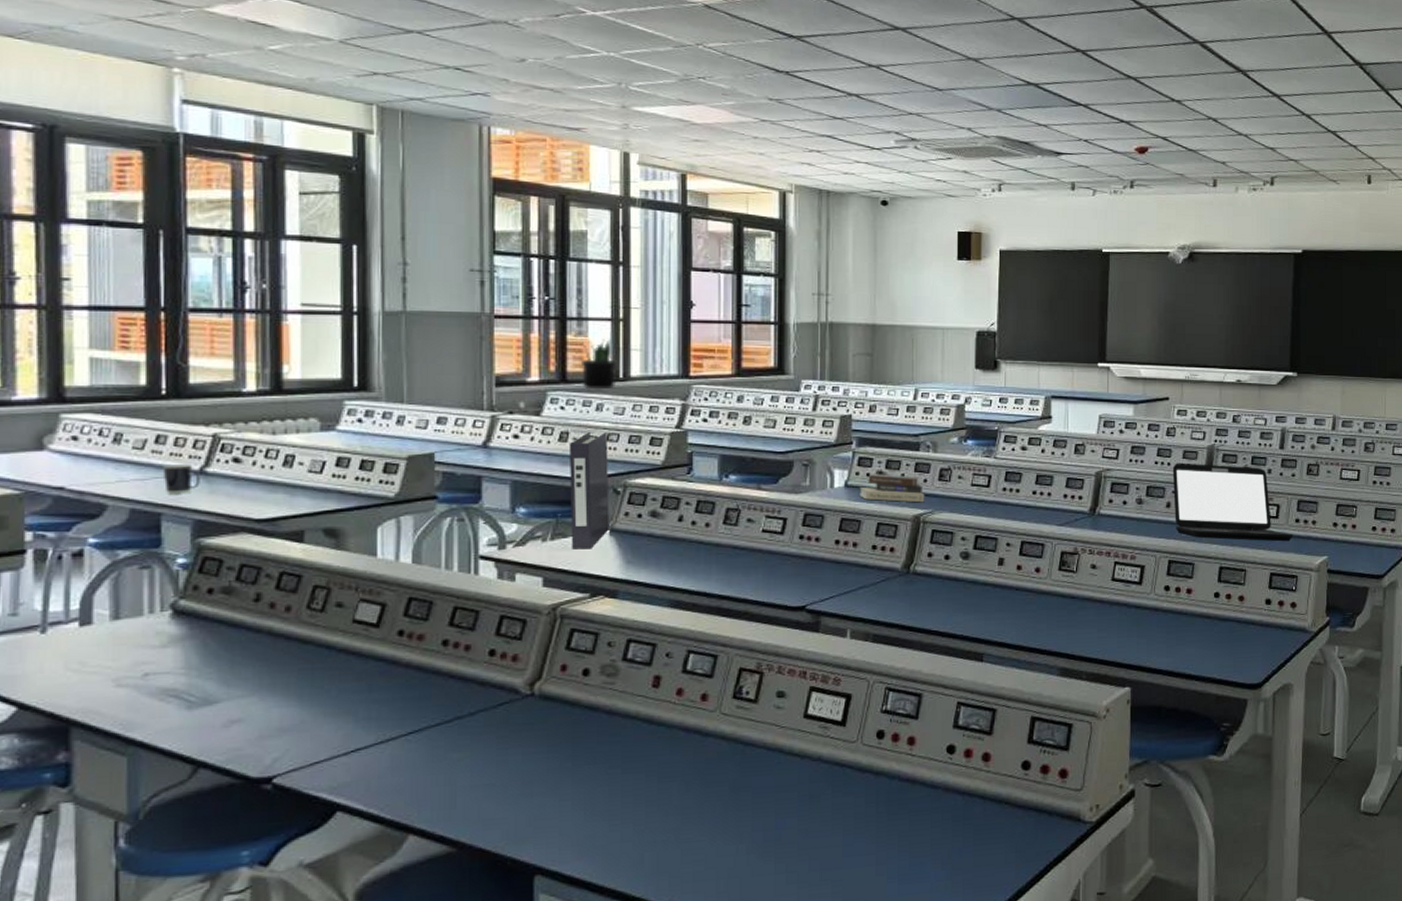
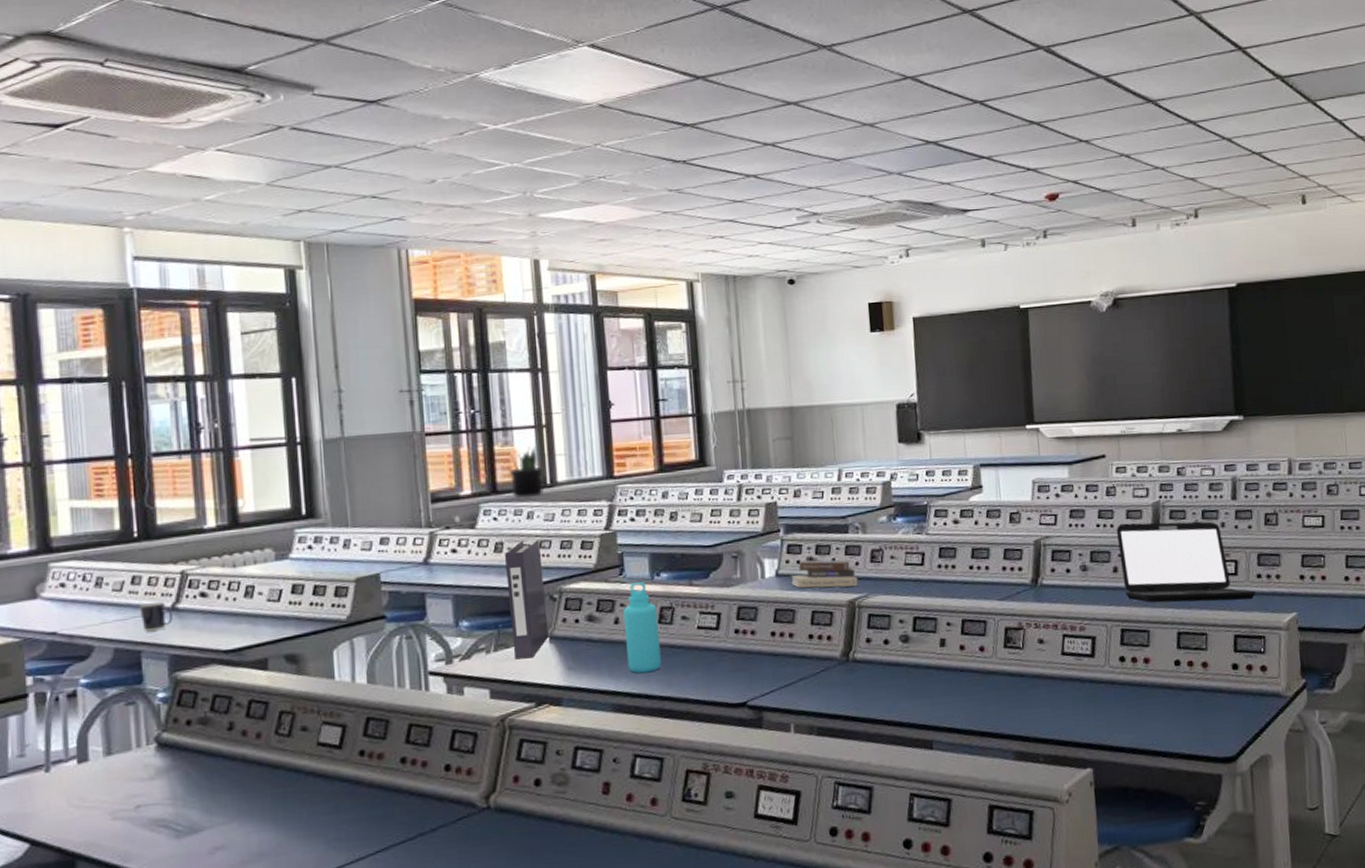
water bottle: none [688,482,723,572] -> present [623,582,661,674]

